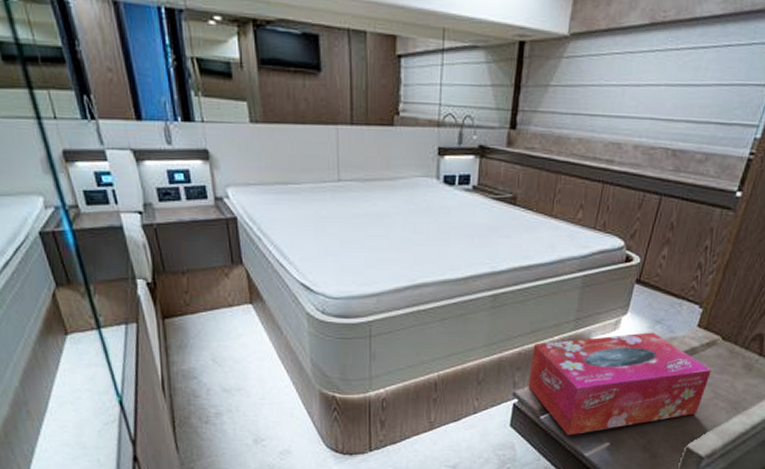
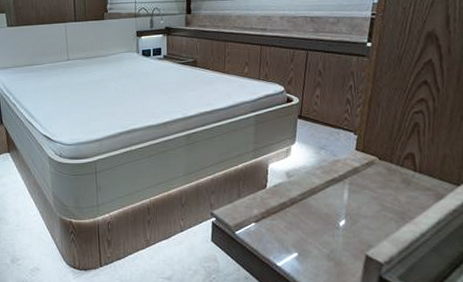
tissue box: present [528,332,711,436] -> none [222,157,375,248]

